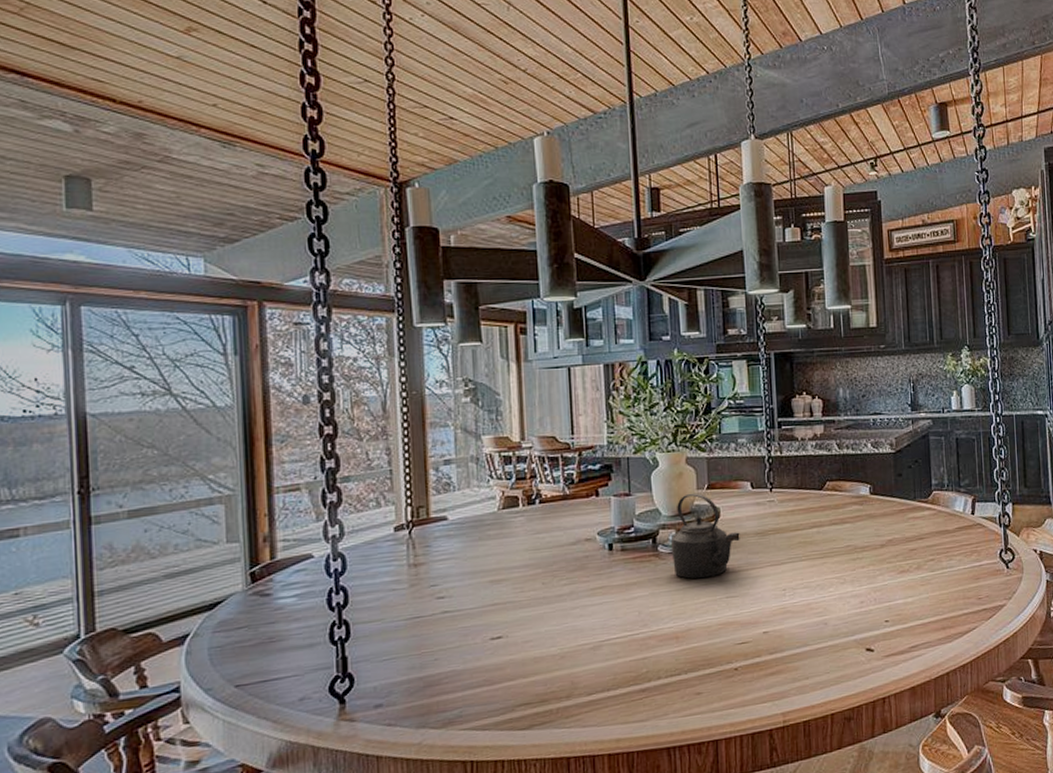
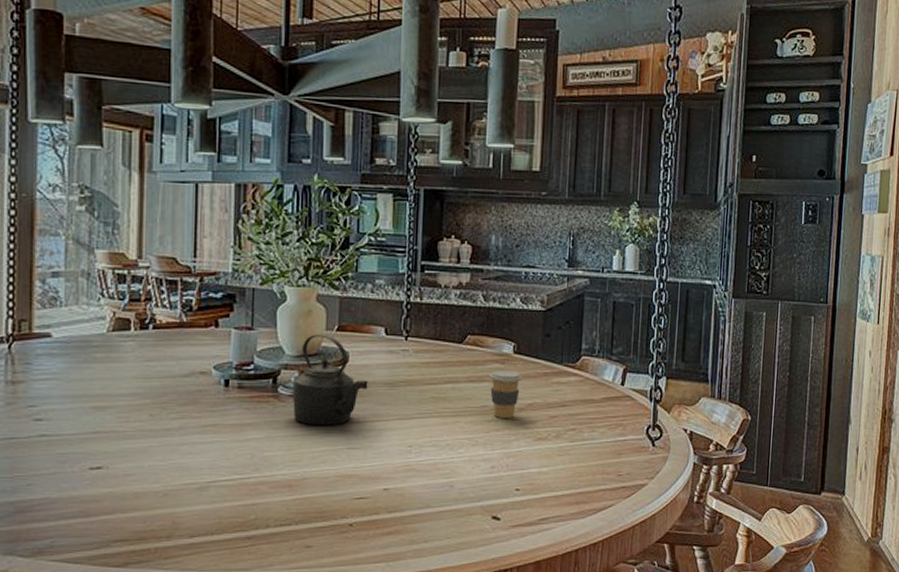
coffee cup: none [850,510,880,556] -> present [489,370,522,419]

